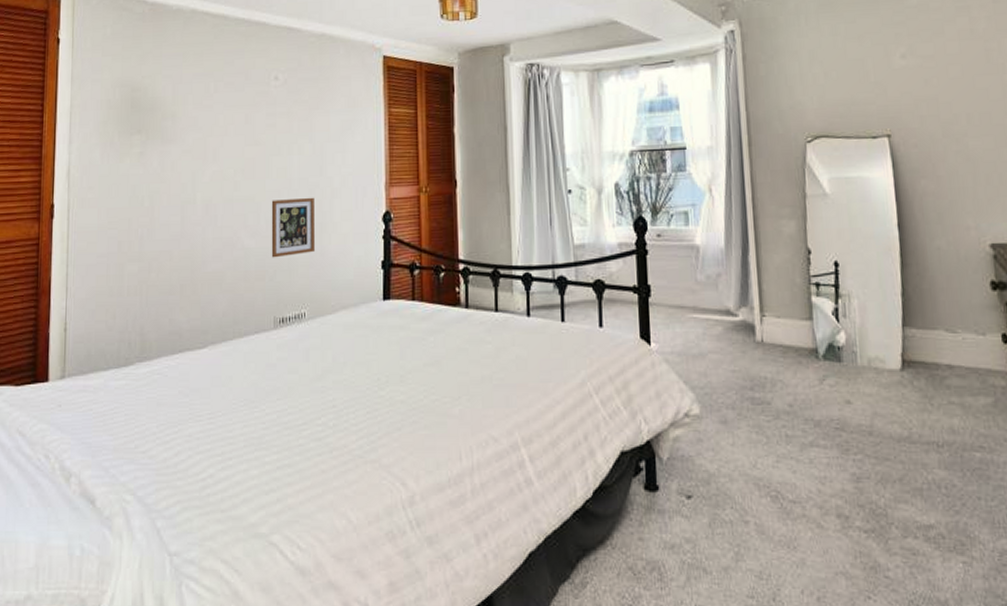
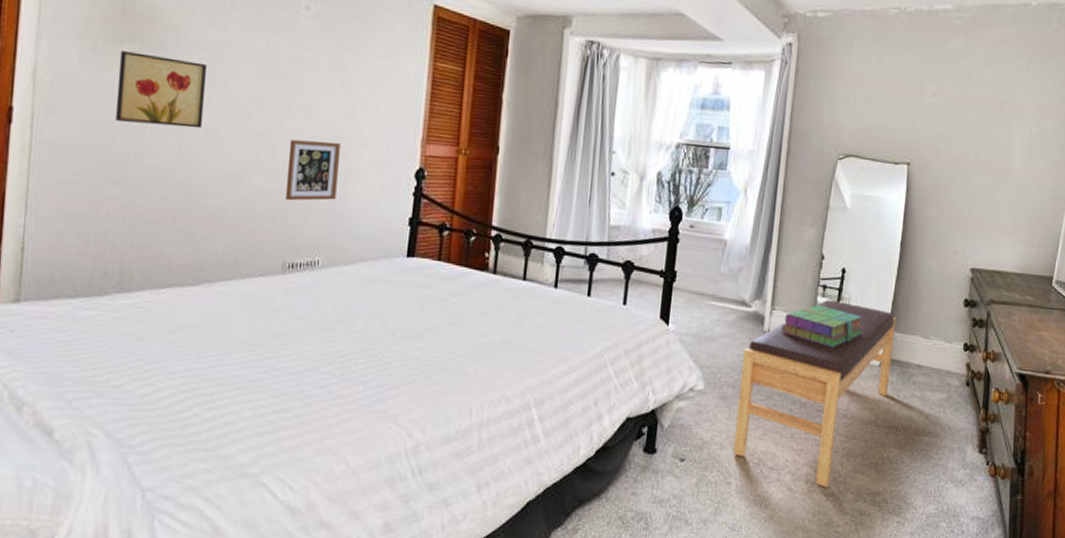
wall art: none [130,141,200,204] -> present [114,51,208,129]
bench: none [738,298,917,523] -> present [732,299,897,488]
stack of books: none [777,306,874,353] -> present [782,305,864,348]

